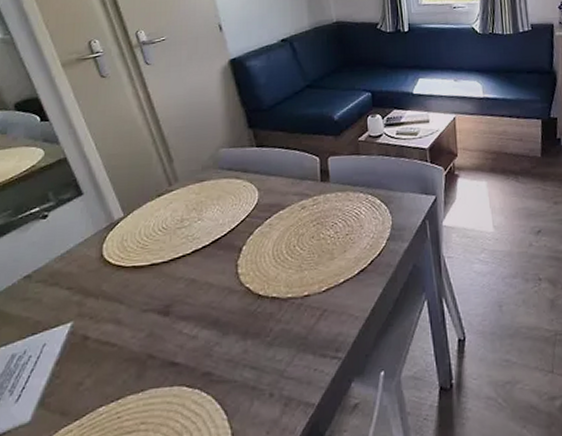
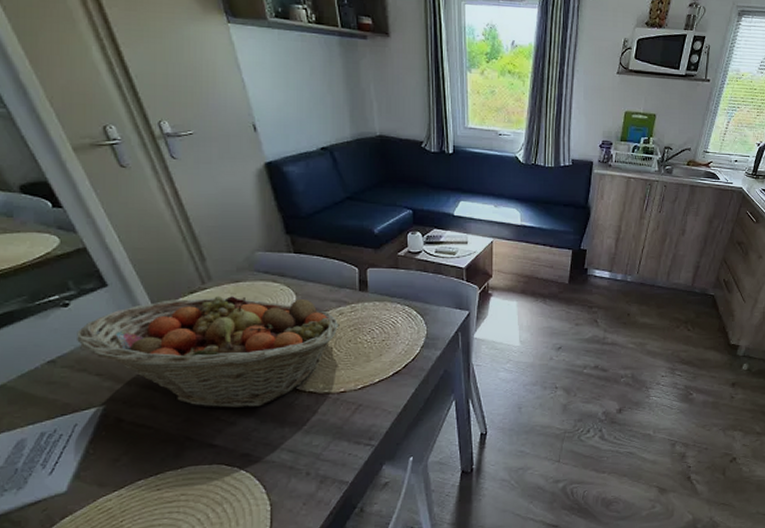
fruit basket: none [52,194,302,321] -> present [77,296,340,409]

